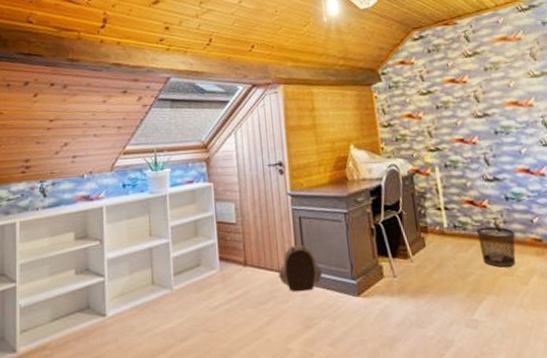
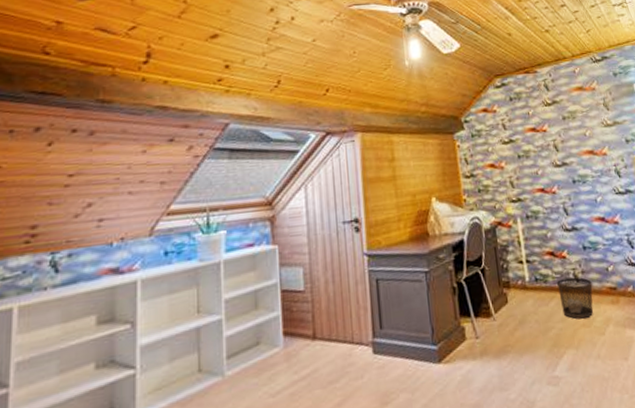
backpack: present [279,245,322,292] -> none [352,310,401,365]

